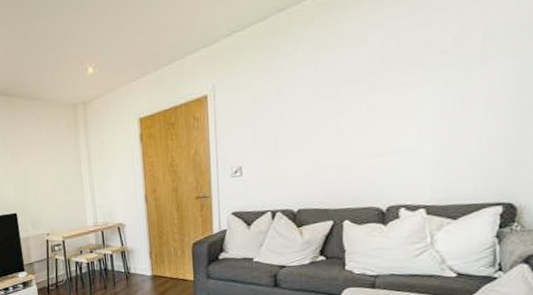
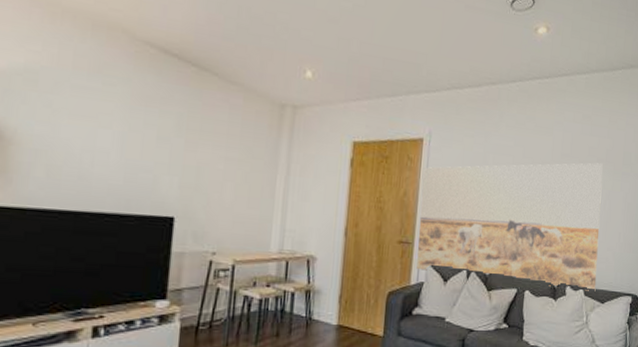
wall art: none [212,56,448,220] -> present [417,163,603,292]

